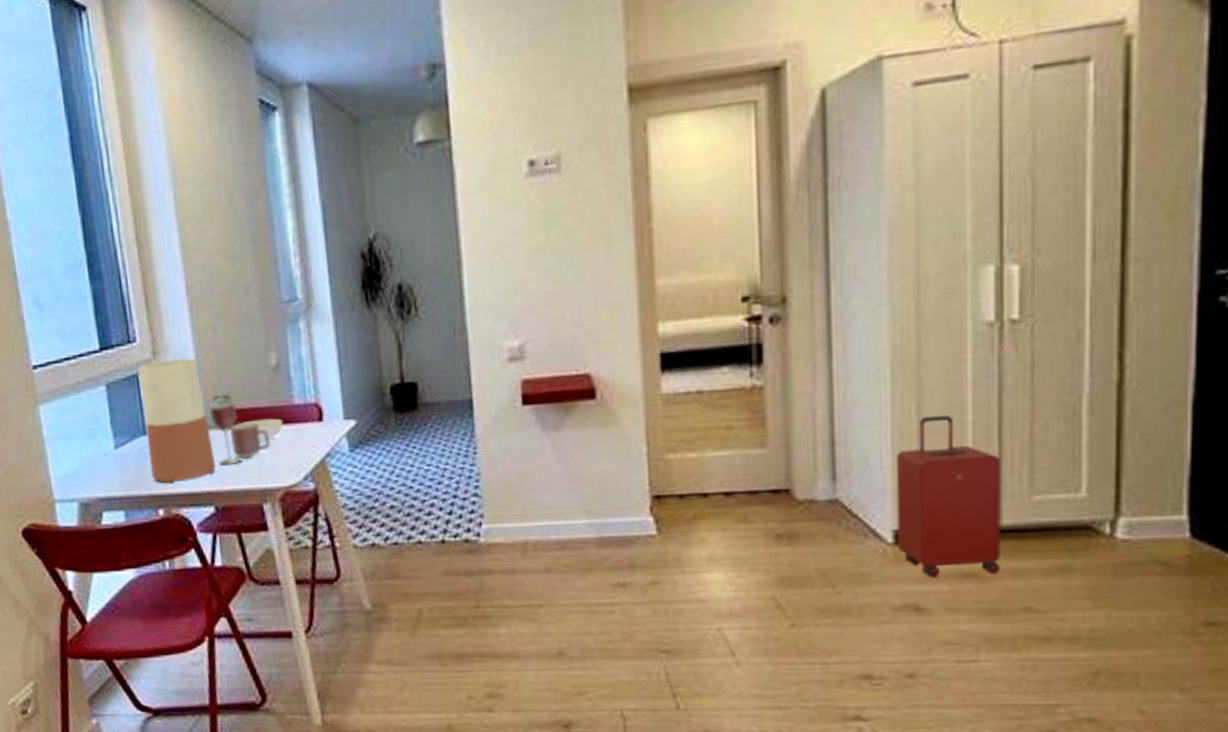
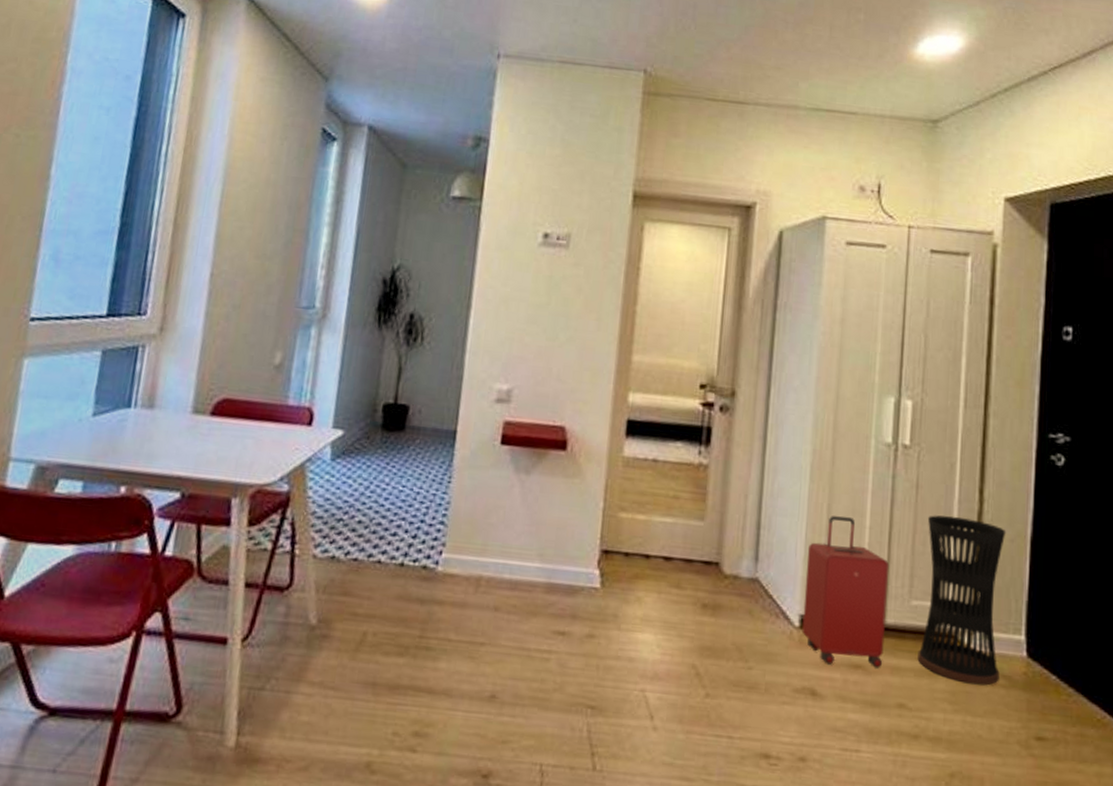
vase: present [137,358,217,483] -> none [123,337,203,463]
wineglass: present [208,394,241,466] -> none [197,381,231,454]
mug: present [229,422,270,459] -> none [214,414,256,450]
bowl: present [234,418,284,444] -> none [222,412,273,438]
umbrella stand: none [1045,392,1158,576] -> present [917,515,1006,685]

